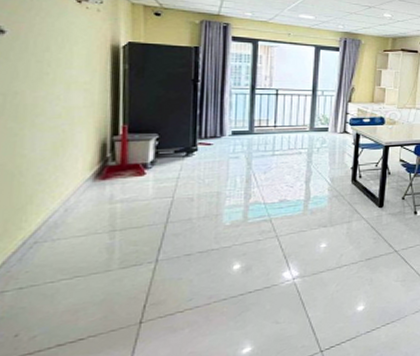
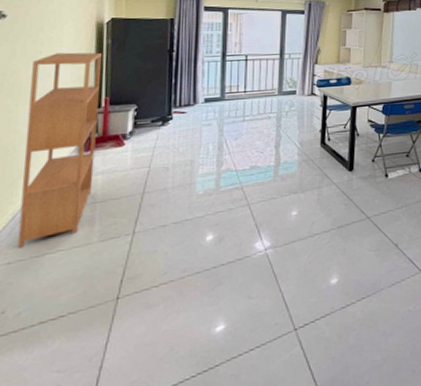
bookshelf: none [29,75,118,274] -> present [17,52,102,249]

